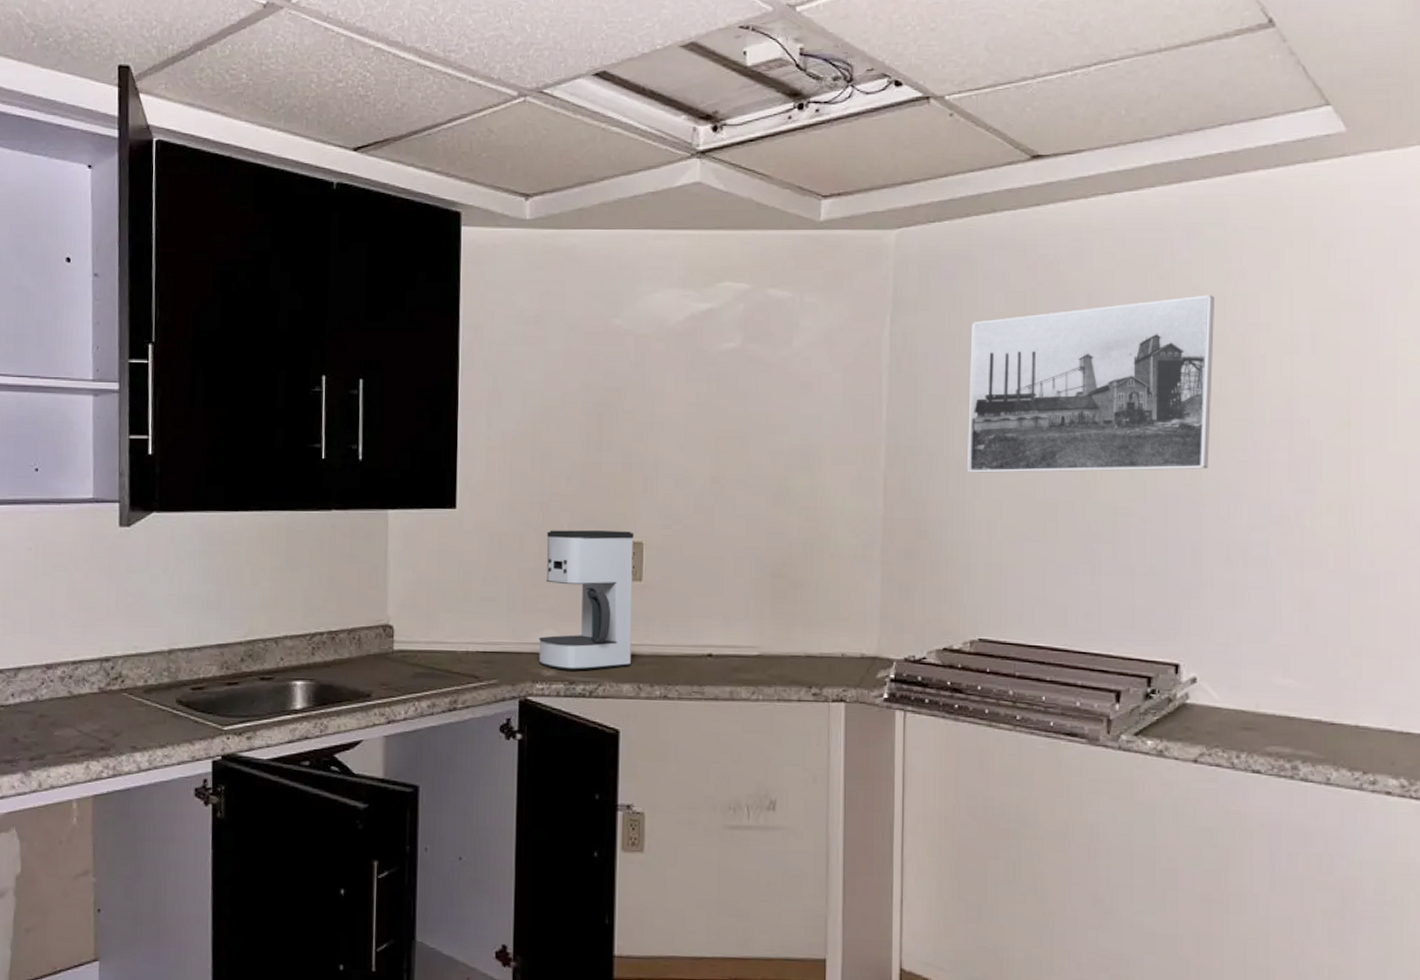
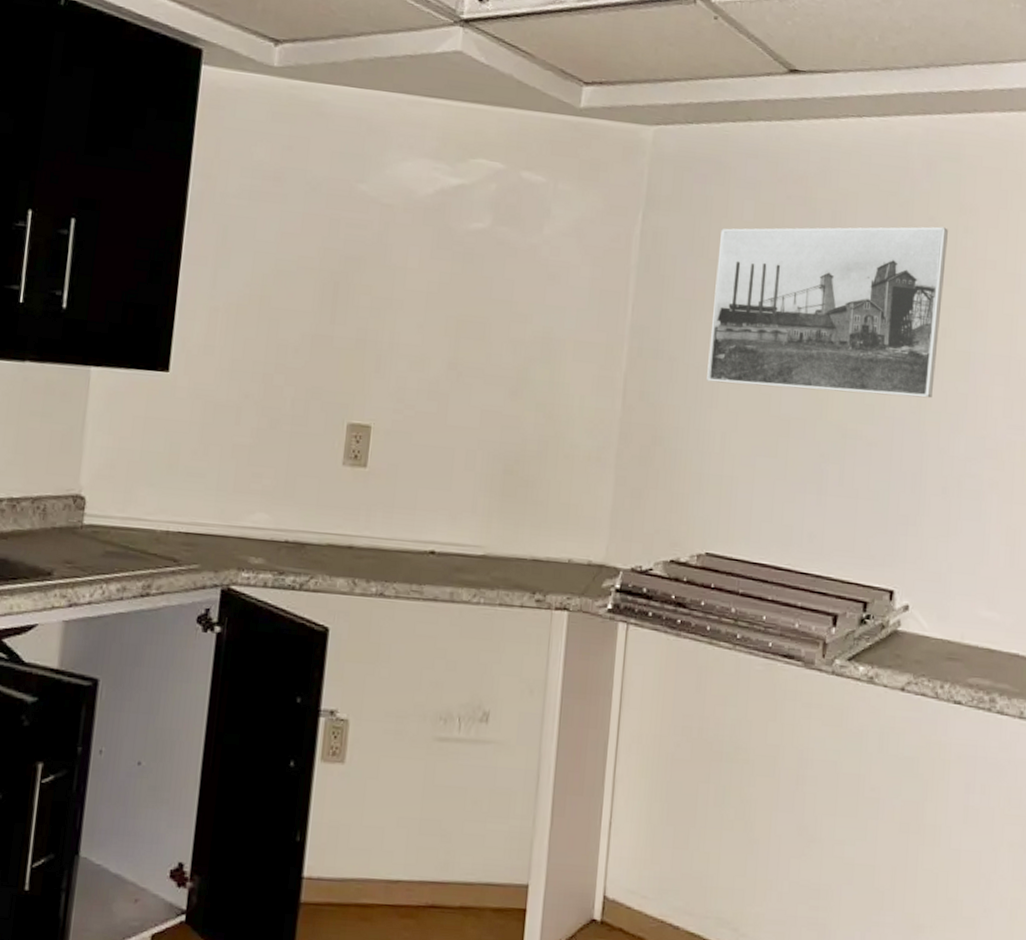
coffee maker: present [538,529,634,671] -> none [246,404,362,561]

